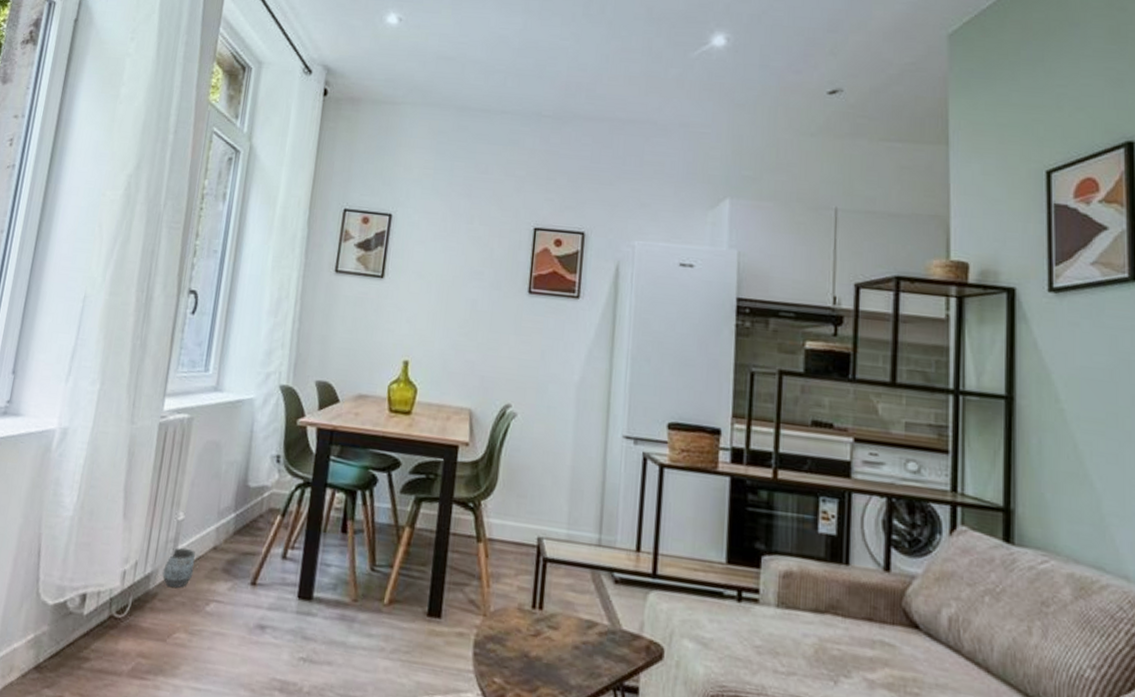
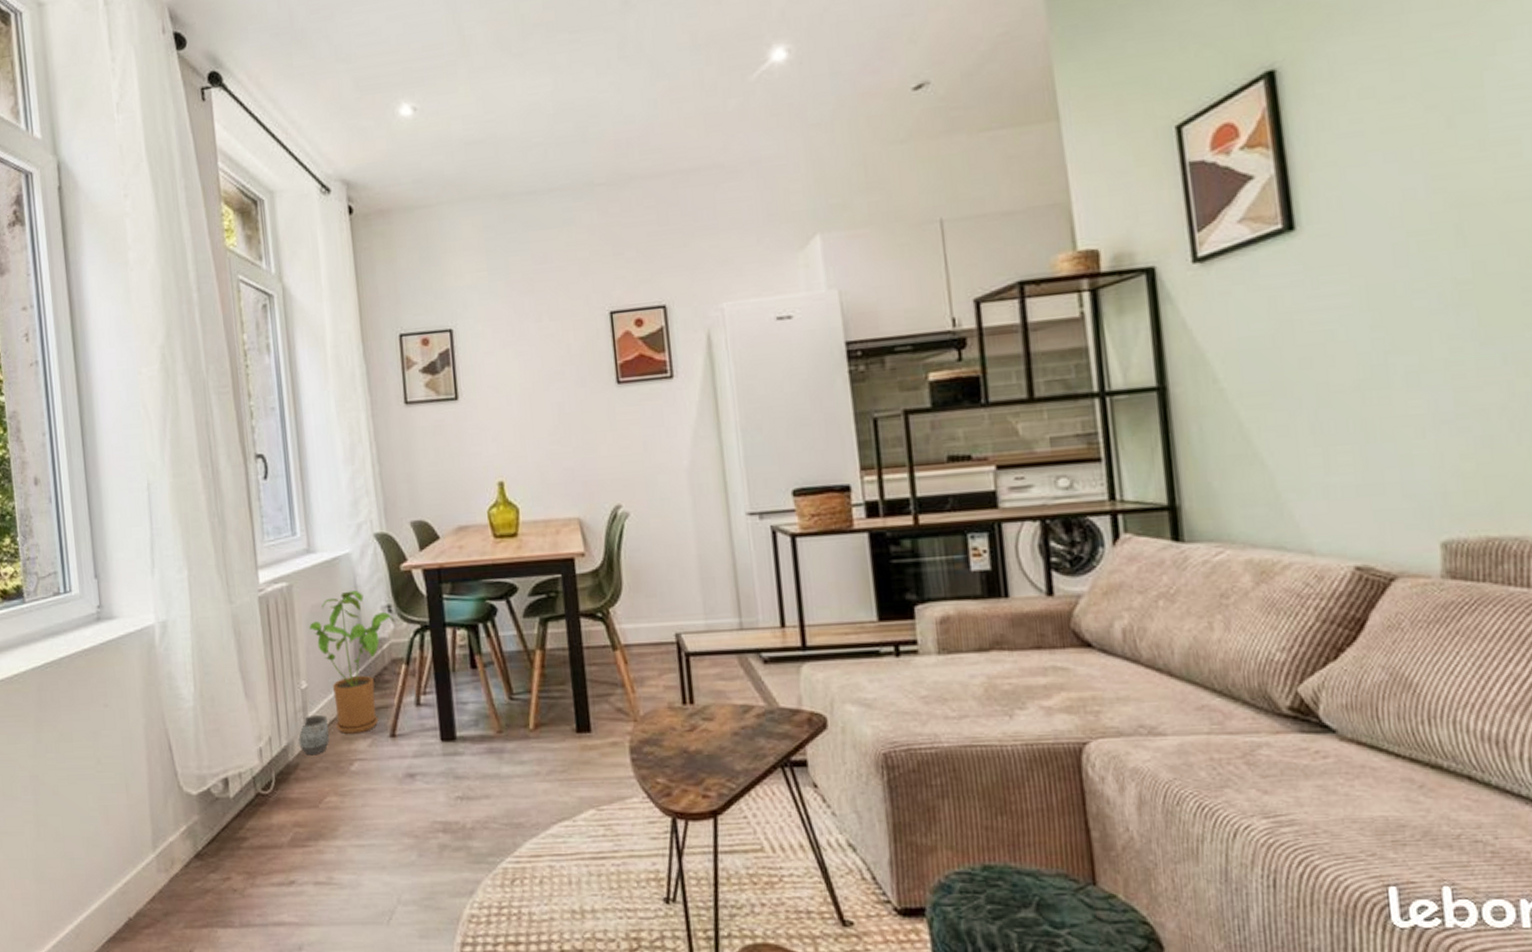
house plant: none [199,434,281,575] -> present [309,590,395,734]

